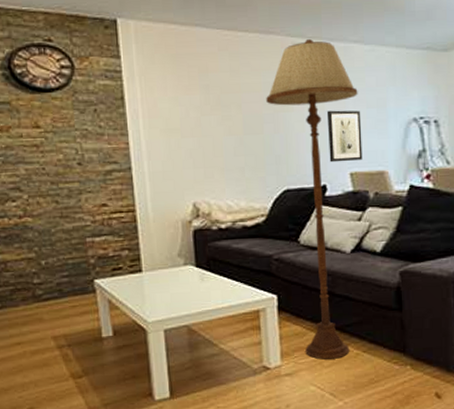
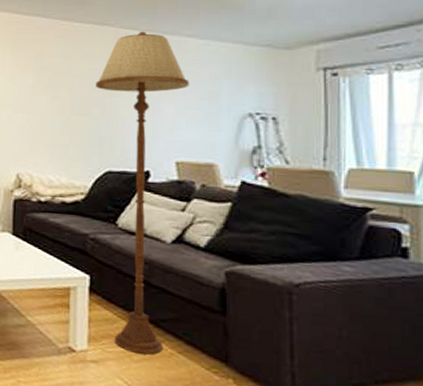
wall art: present [326,110,363,163] -> none [155,99,192,151]

